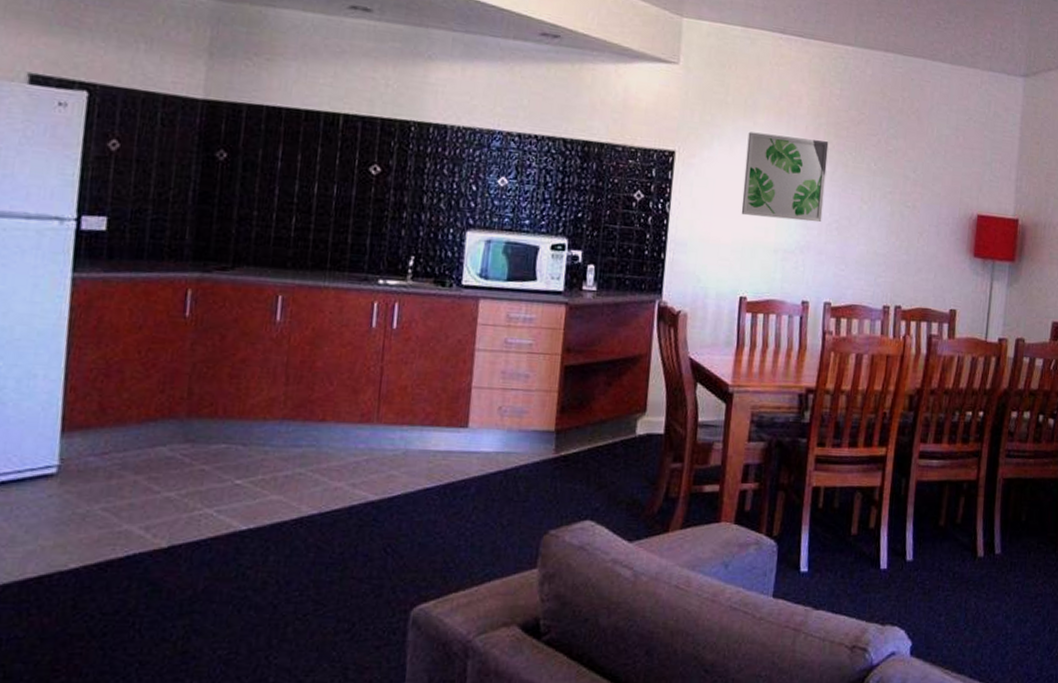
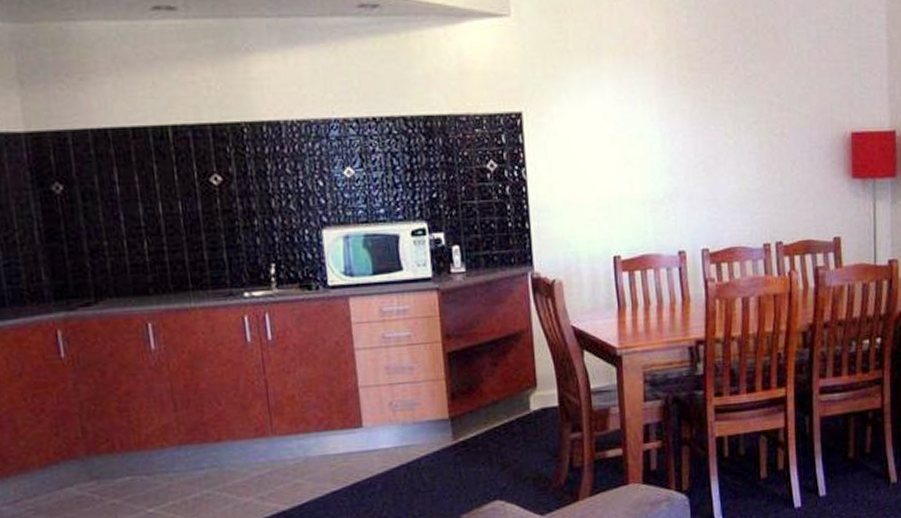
wall art: present [741,132,829,223] -> none [596,77,687,169]

